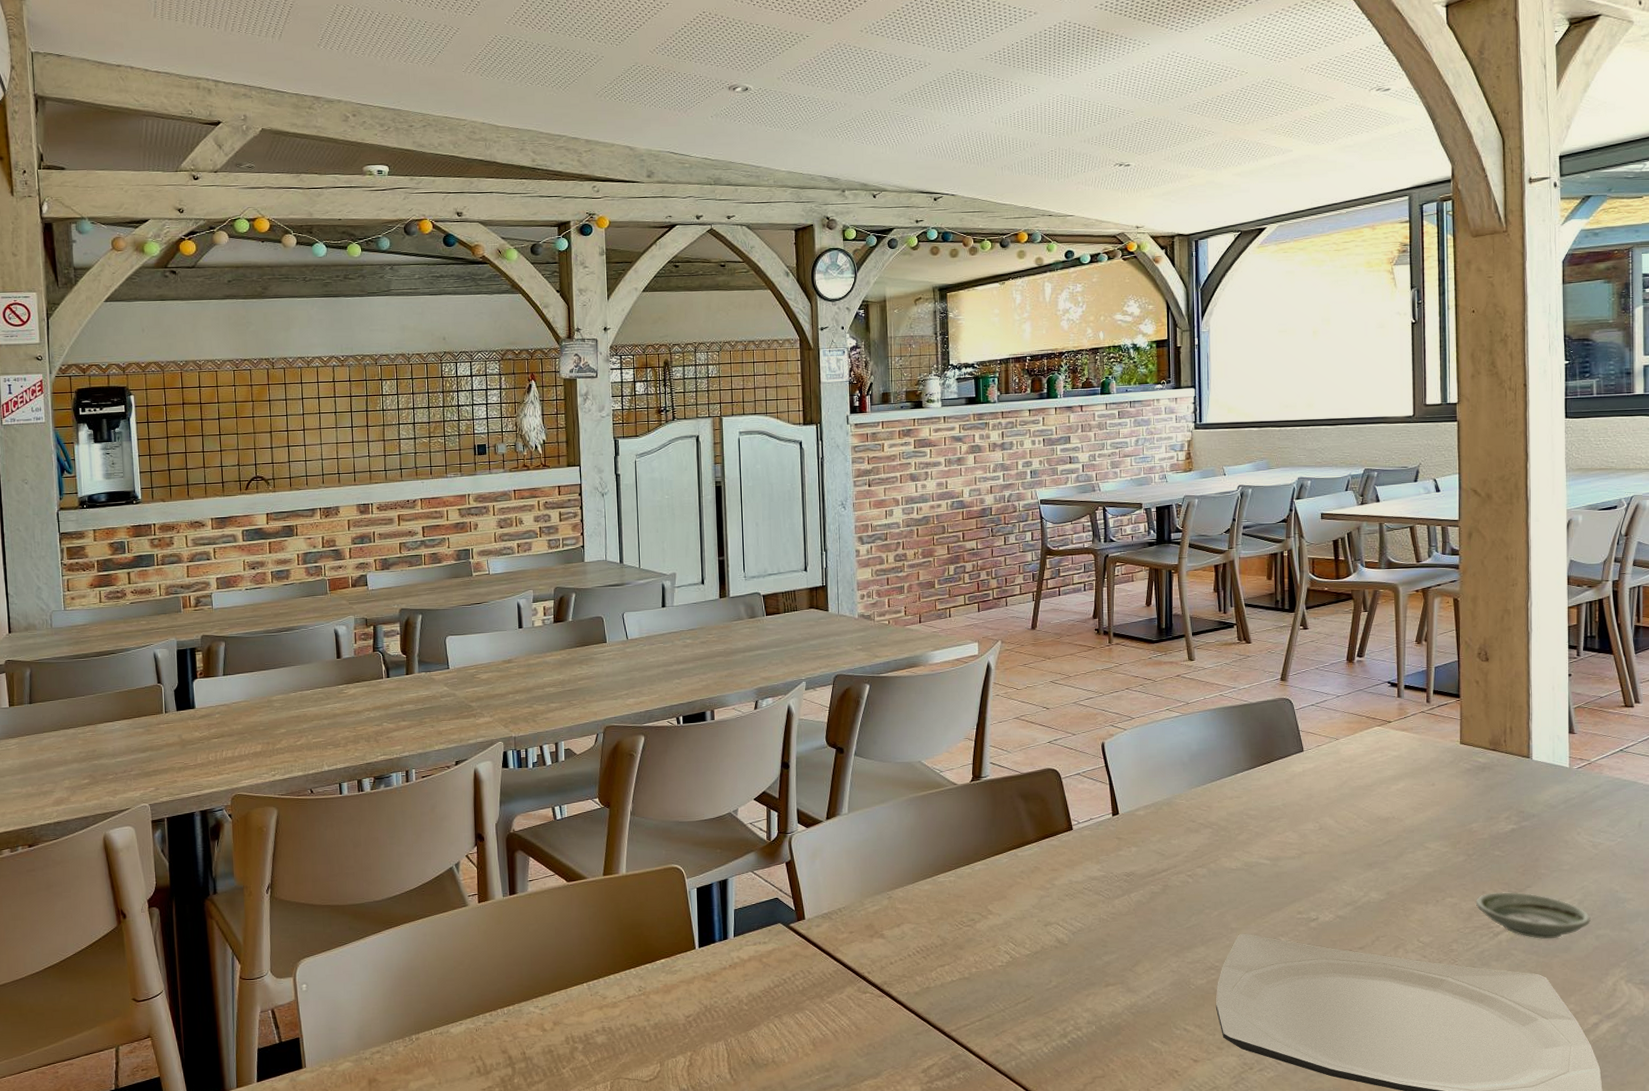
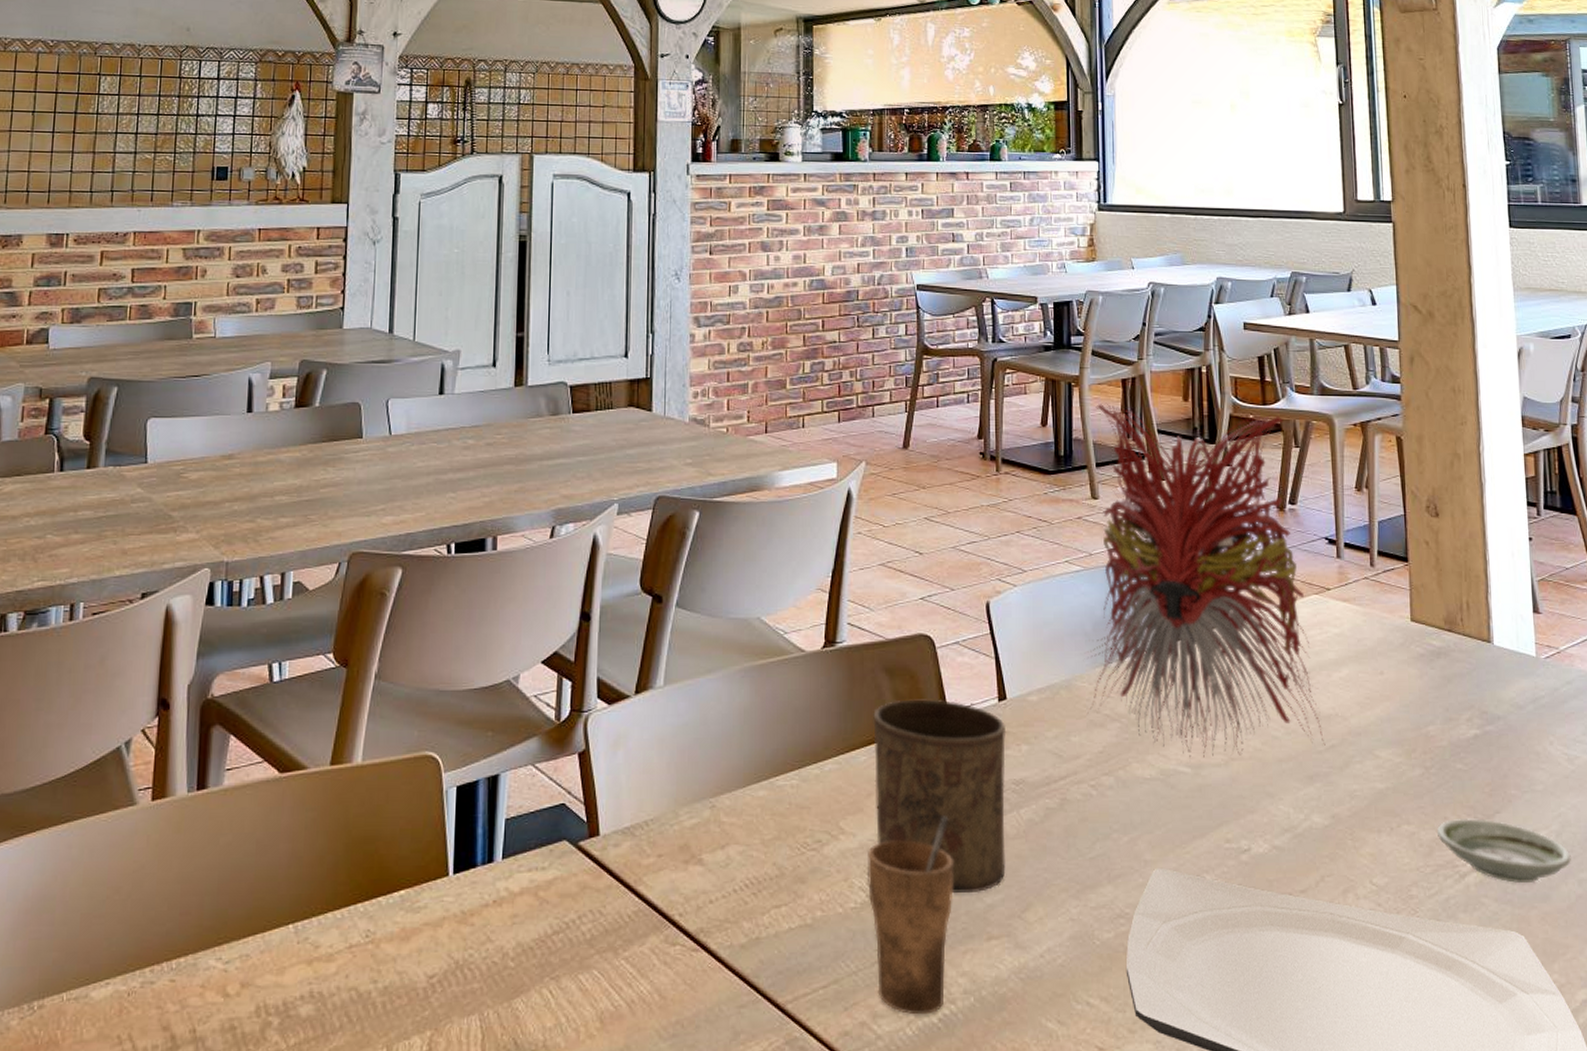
cup: none [1011,900,1078,1039] -> present [868,816,954,1015]
cup: none [1012,816,1119,955] -> present [873,699,1007,894]
plant: none [1185,584,1383,853] -> present [1088,403,1326,758]

